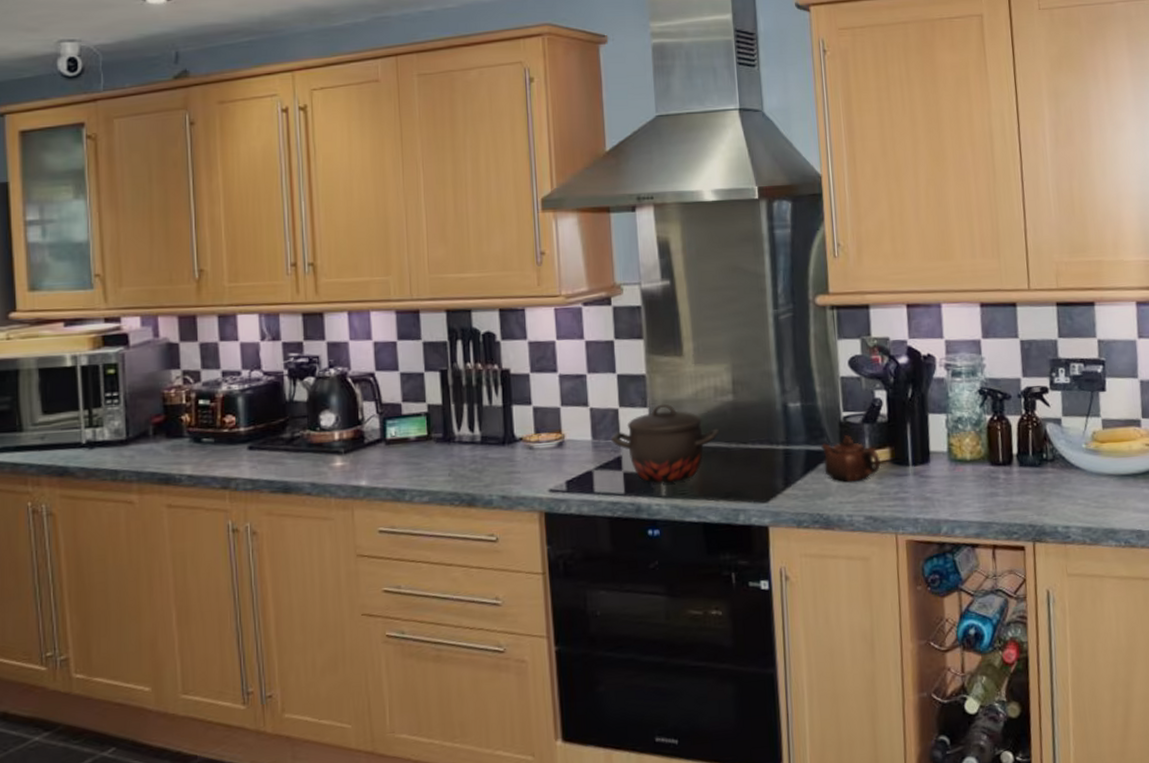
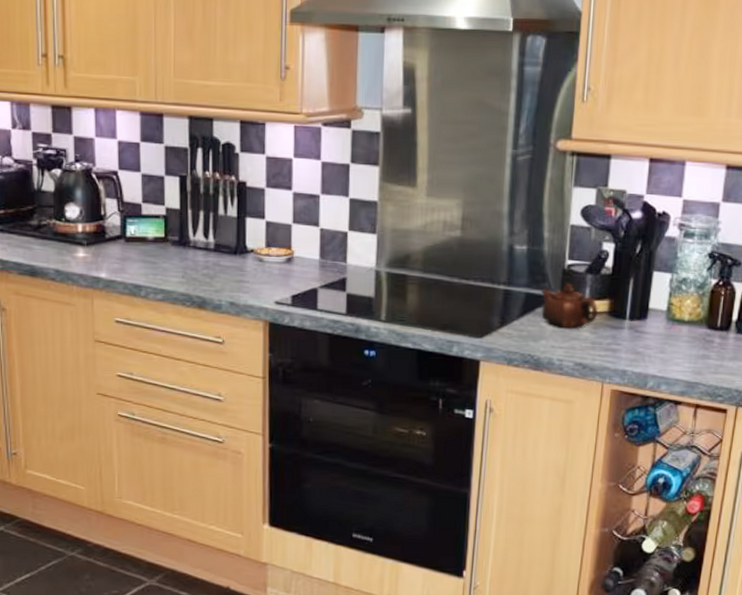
cooking pot: present [611,403,720,484] -> none [338,232,444,310]

